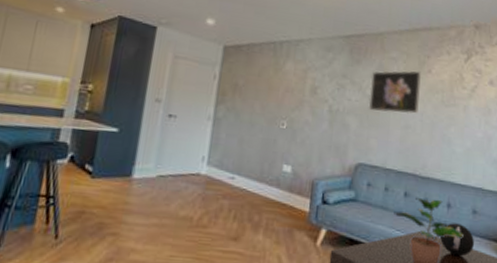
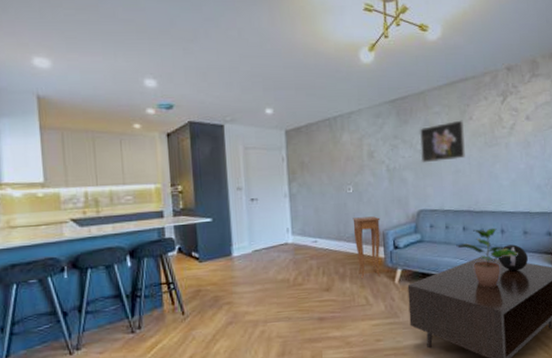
side table: none [276,158,312,235] -> present [353,216,381,279]

